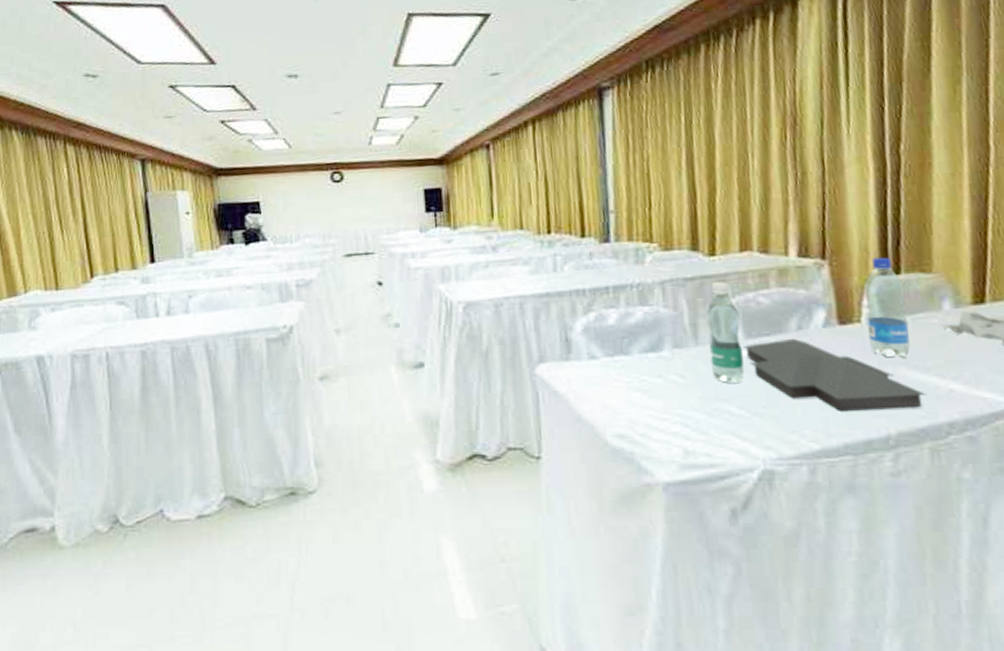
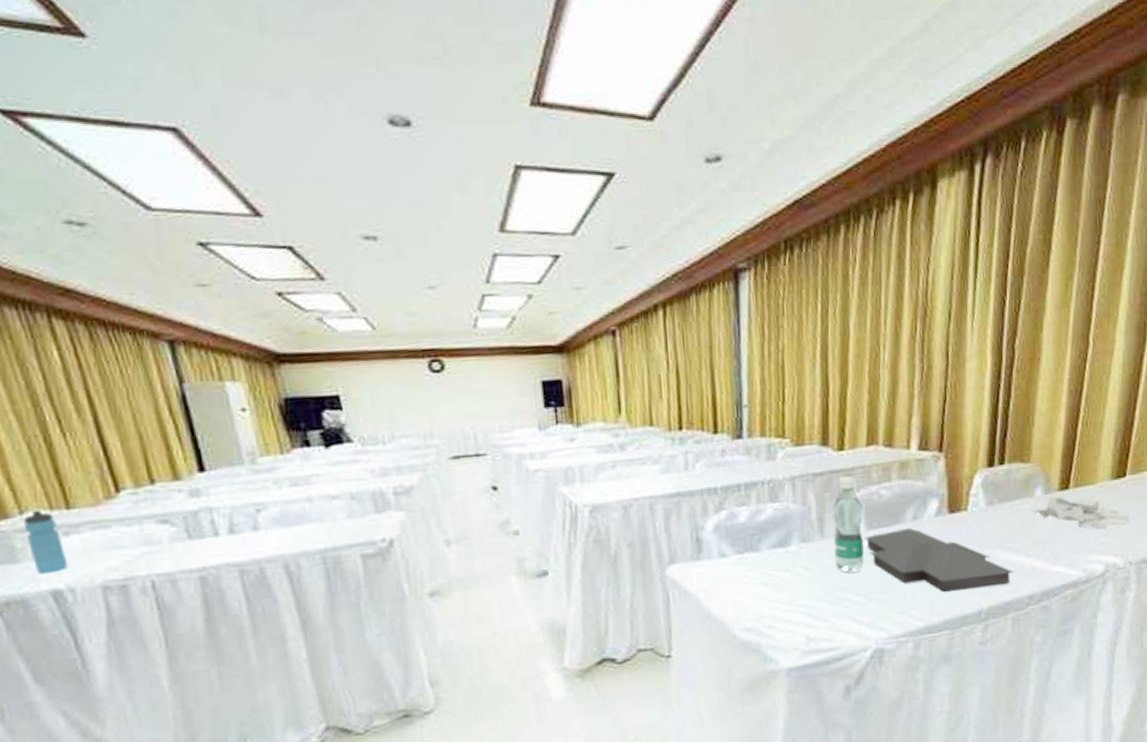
water bottle: none [26,290,51,342] -> present [23,509,69,574]
bottle: present [864,257,910,358] -> none [972,448,1007,542]

